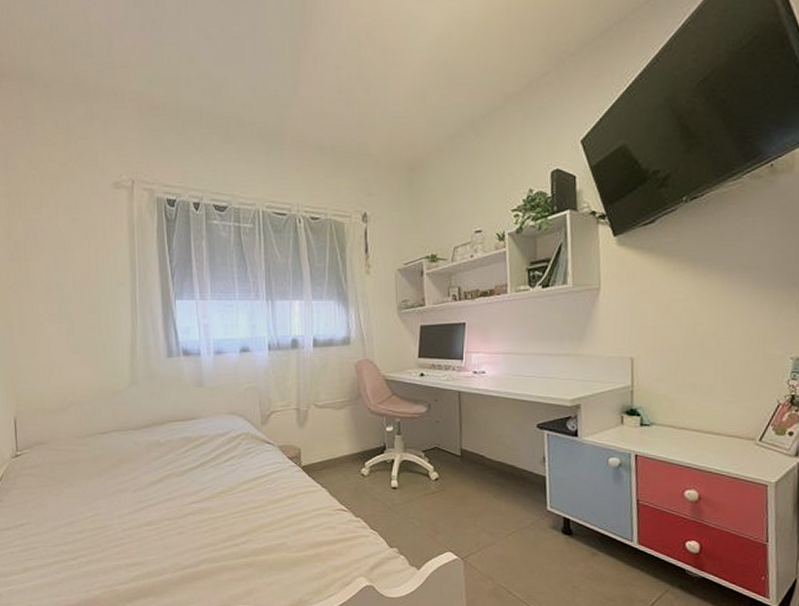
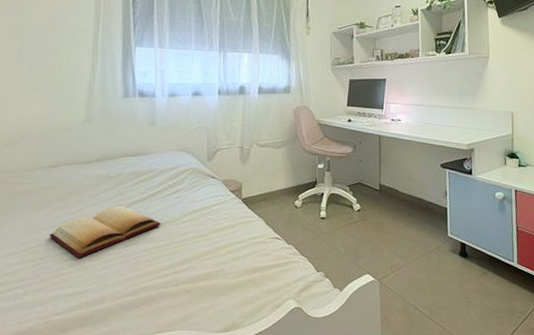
bible: none [106,474,217,528] -> present [49,205,161,258]

